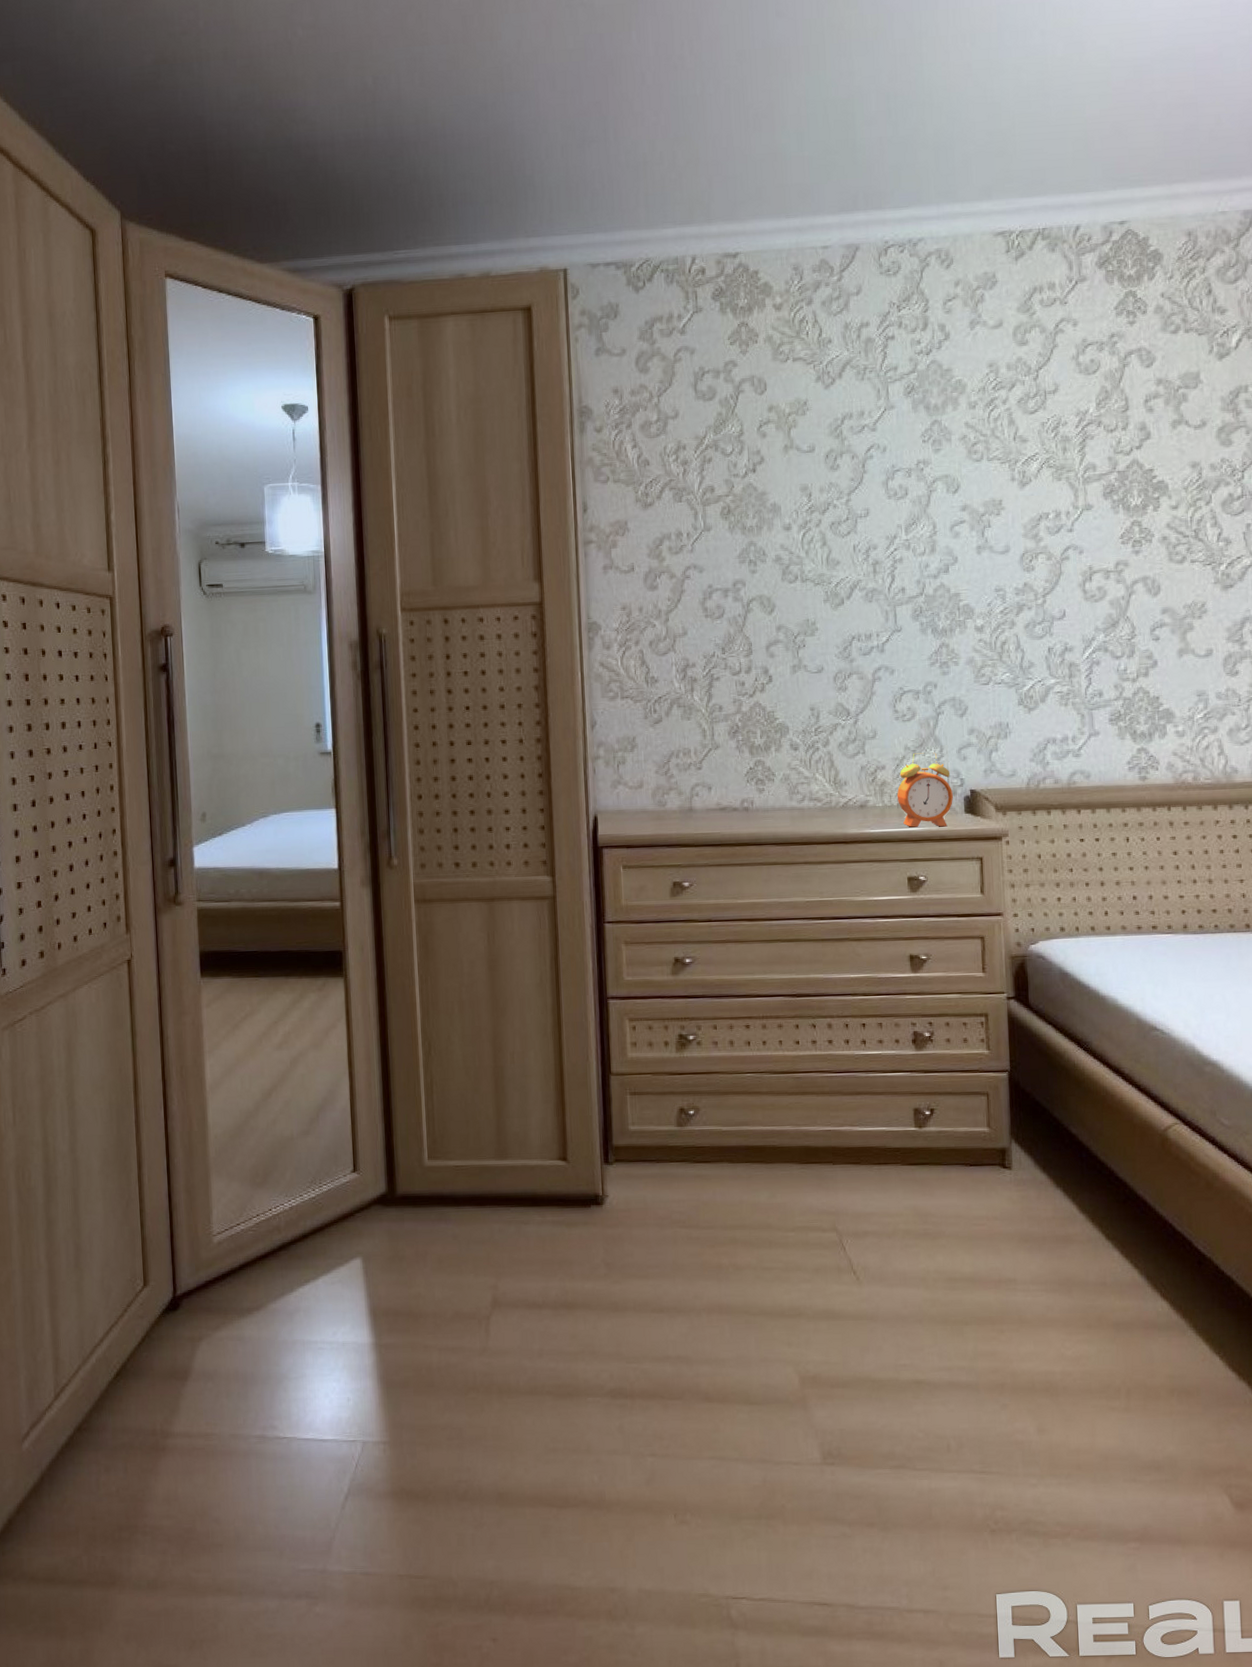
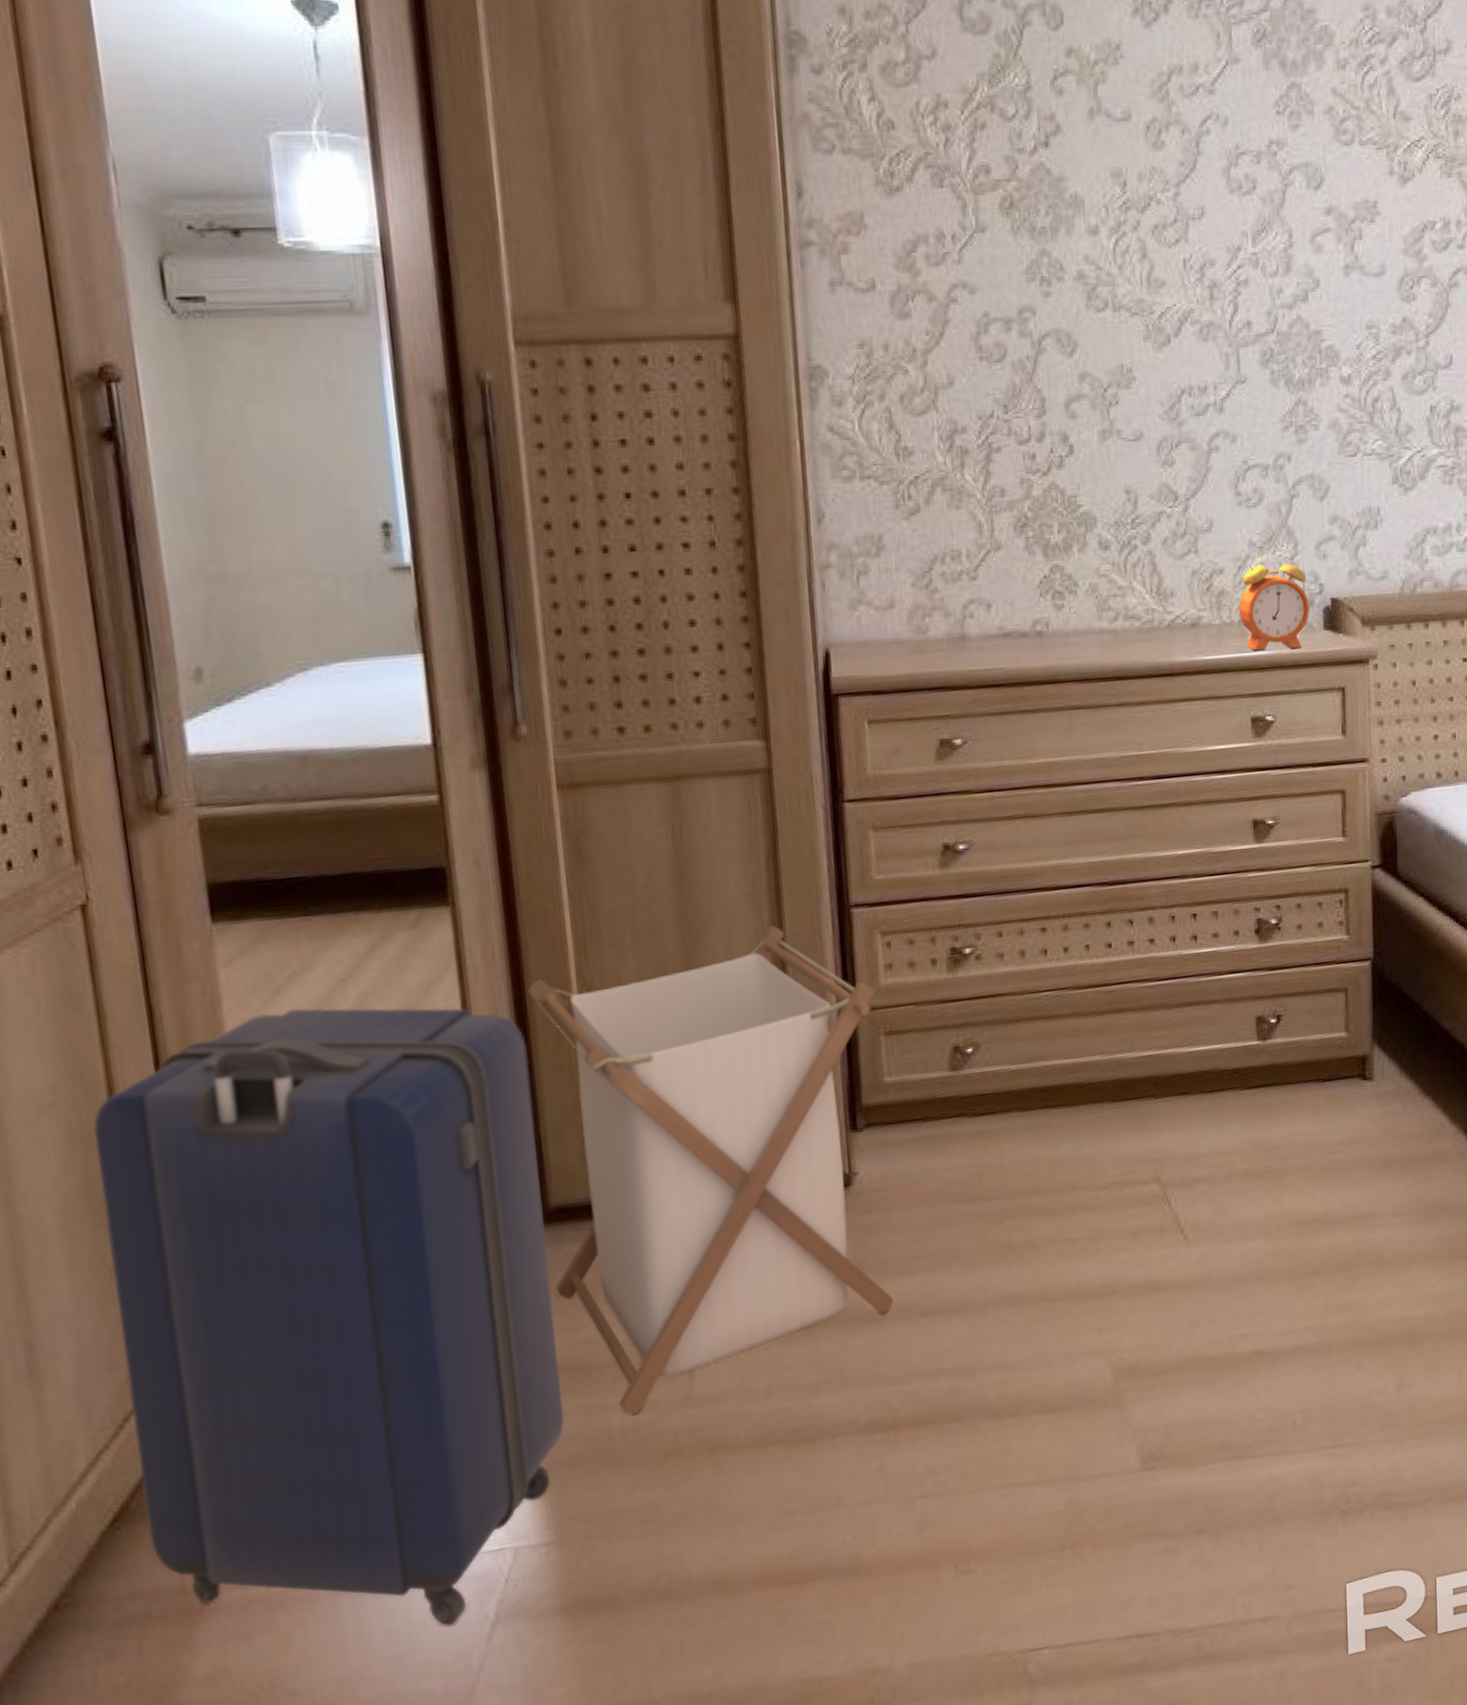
suitcase: none [124,1038,401,1492] -> present [93,1007,565,1626]
laundry basket: none [389,1007,632,1356] -> present [527,925,893,1415]

